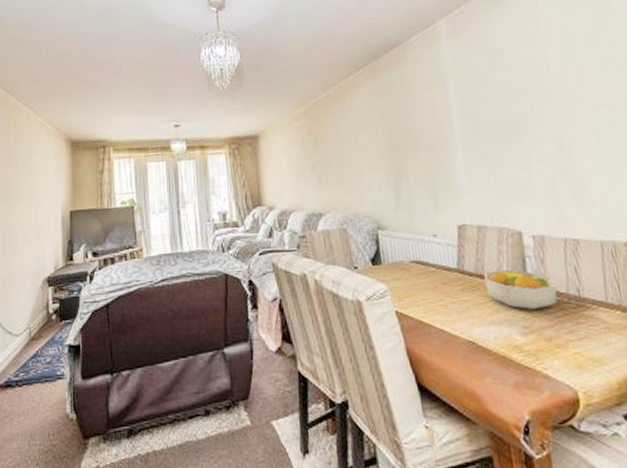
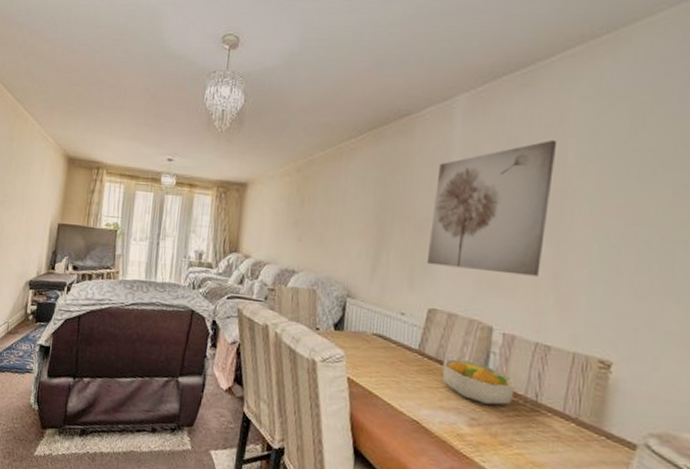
wall art: none [436,47,551,183] -> present [426,140,558,277]

